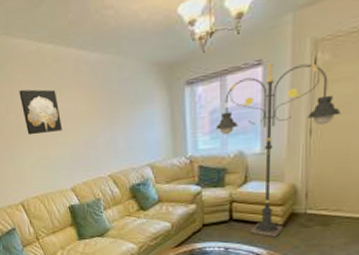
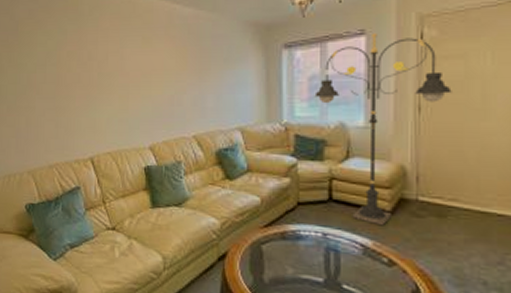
wall art: present [19,89,62,136] -> none [105,37,147,85]

